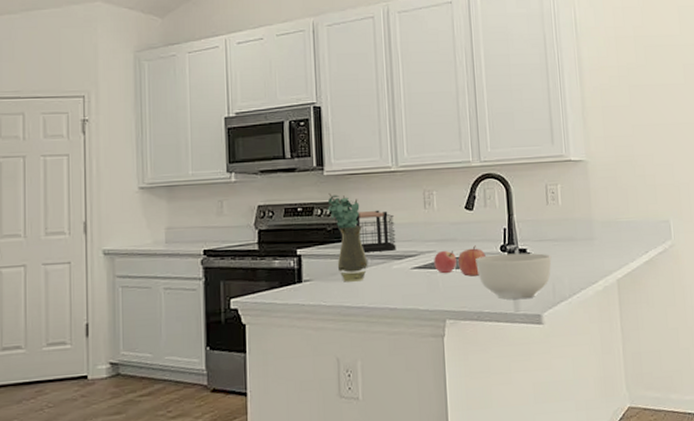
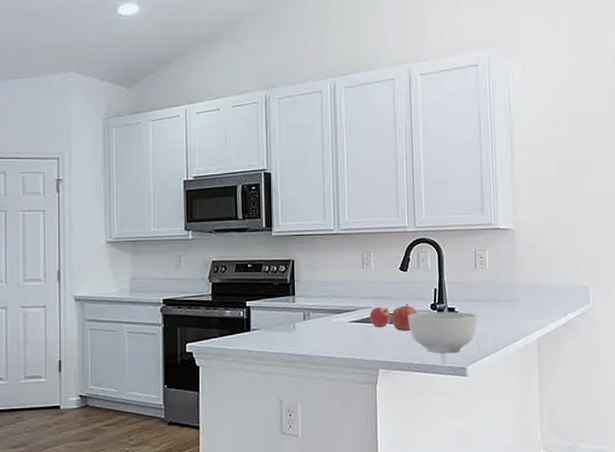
vase: present [327,193,368,282] -> none [275,252,310,332]
dish rack: present [355,210,396,252] -> none [299,268,336,306]

